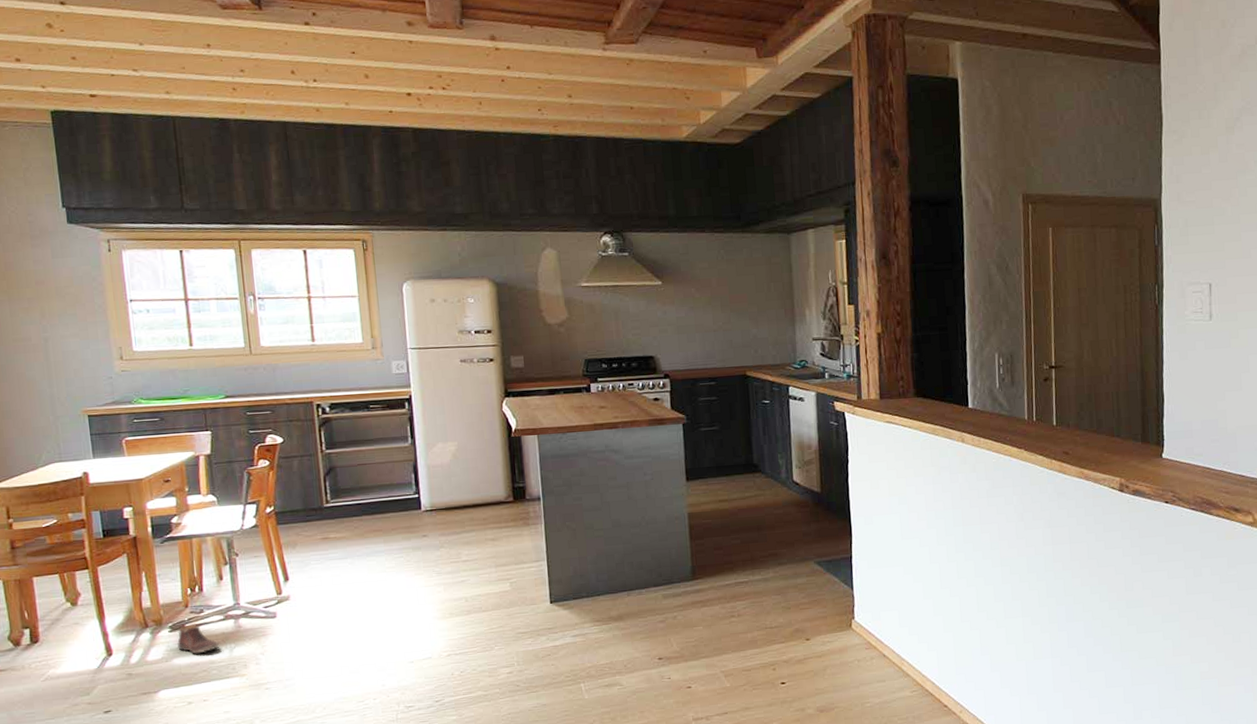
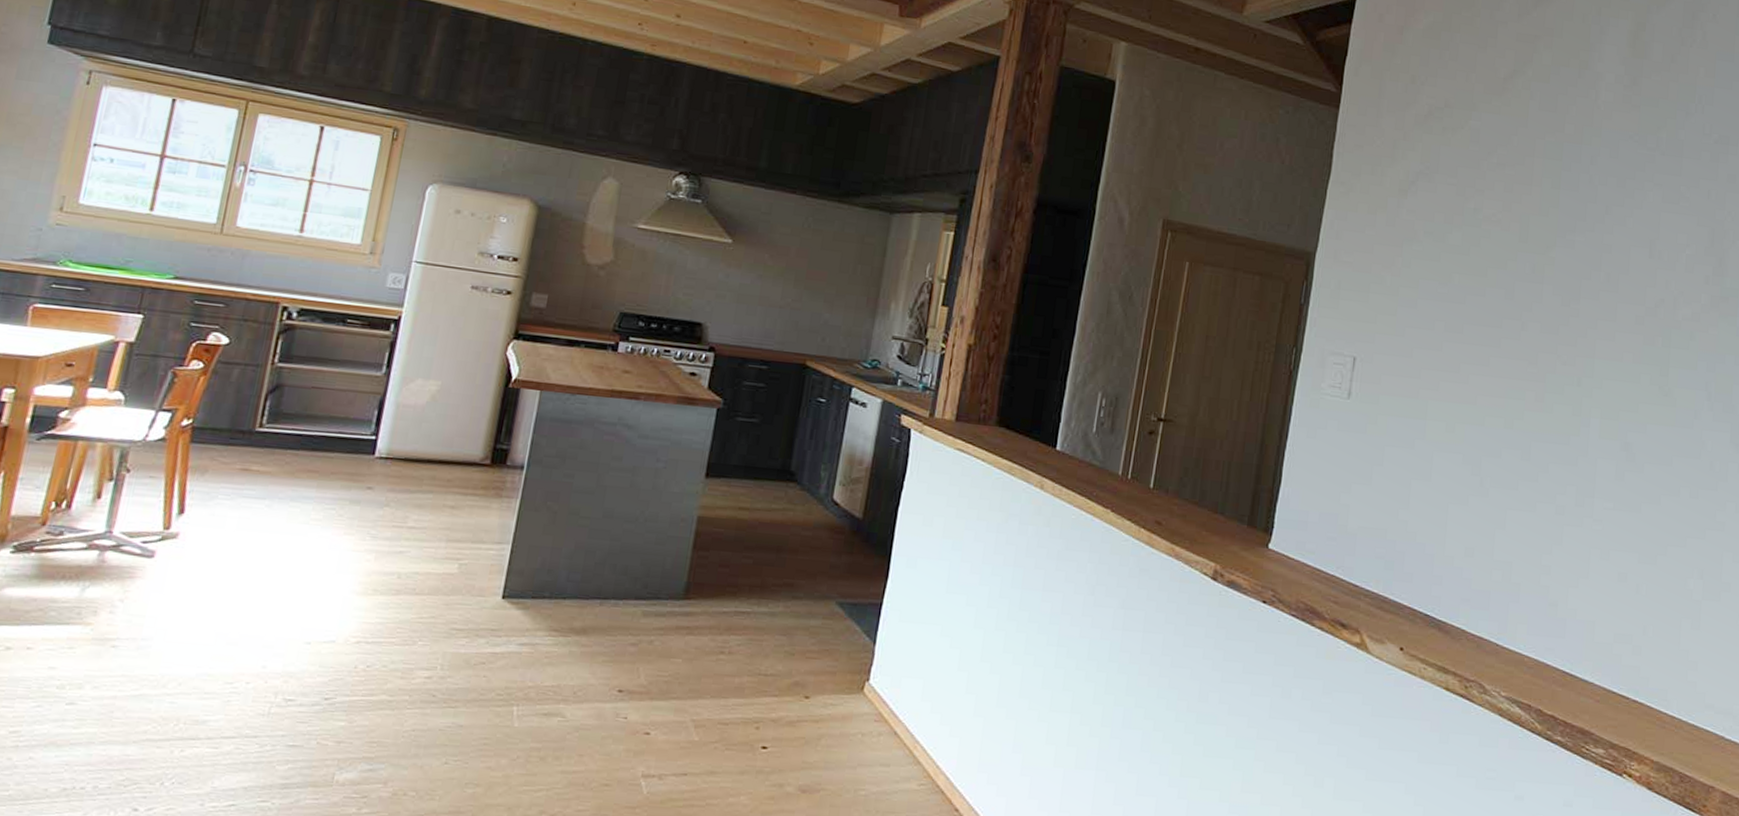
shoe: present [177,624,220,654] -> none [15,548,71,587]

